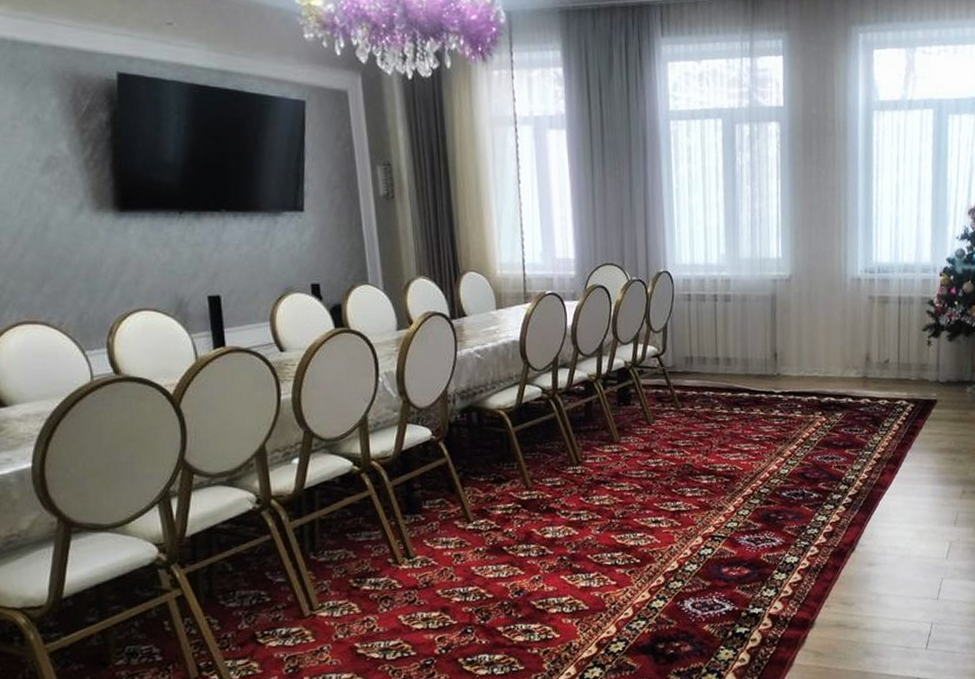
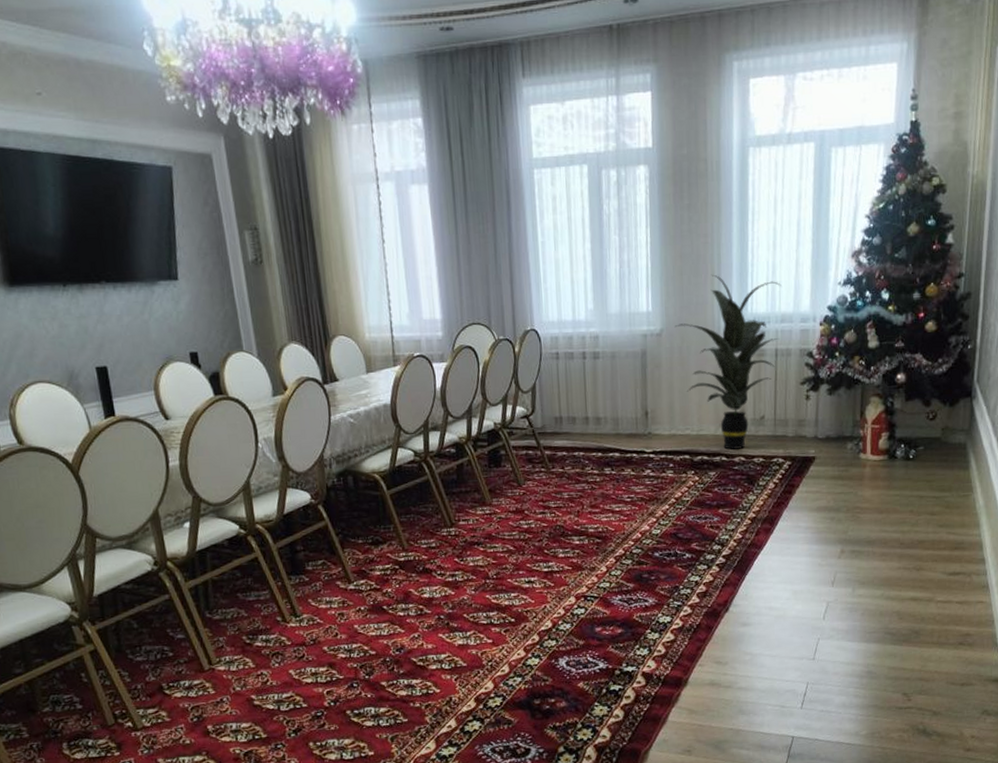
indoor plant: none [803,225,904,392] -> present [674,274,781,450]

